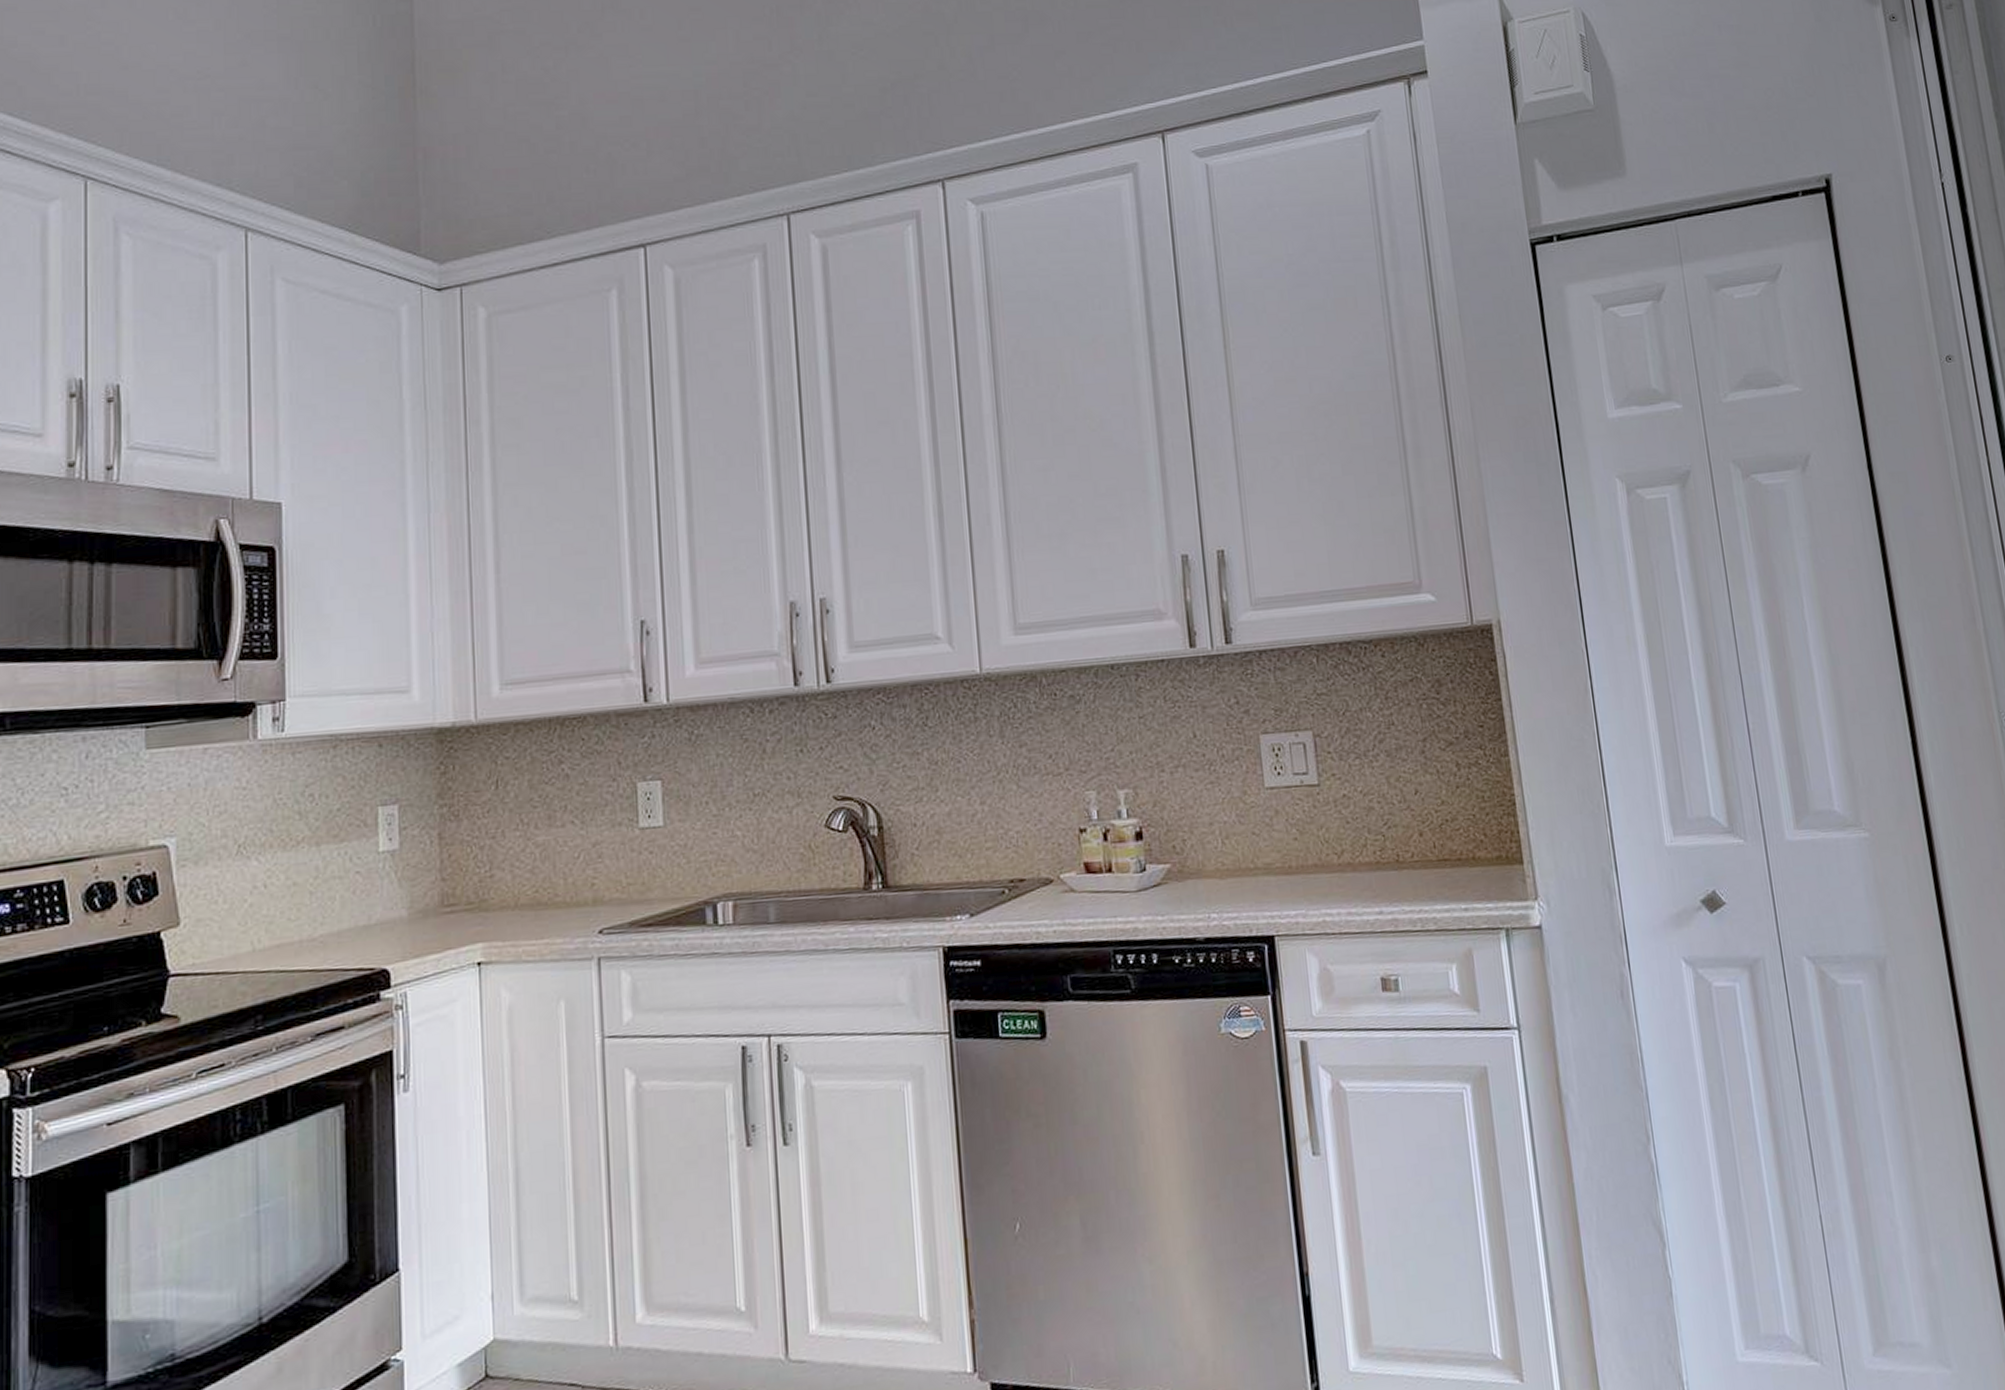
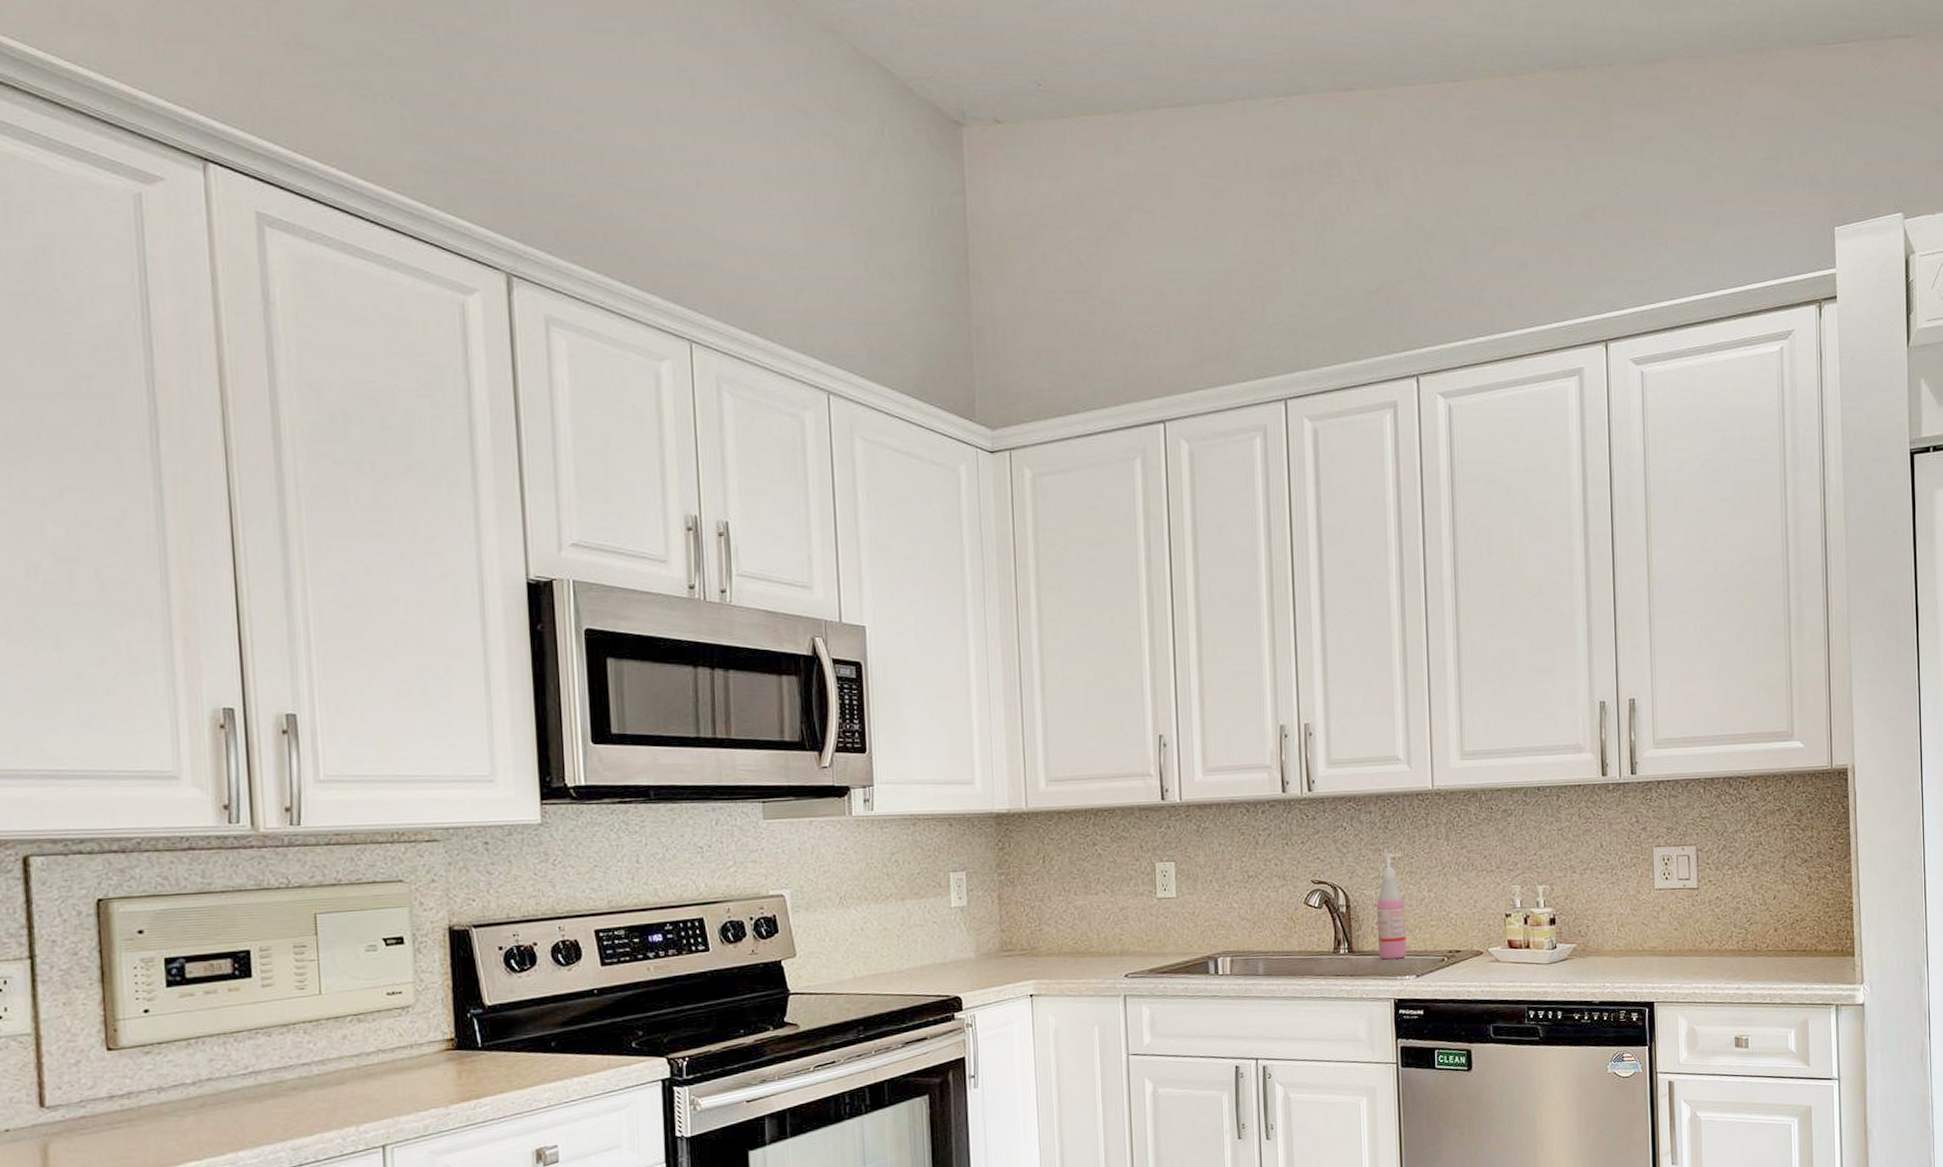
soap dispenser: none [916,755,958,896] -> present [1376,852,1407,960]

